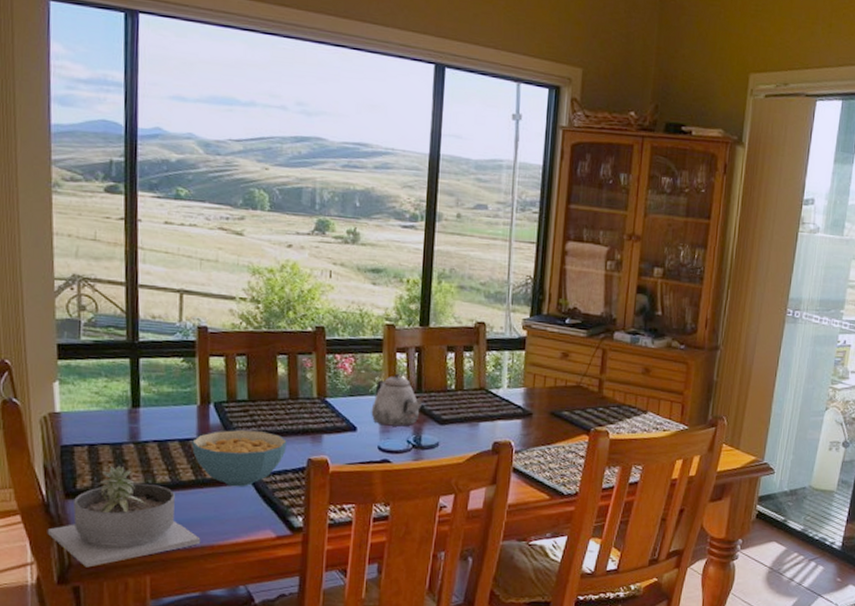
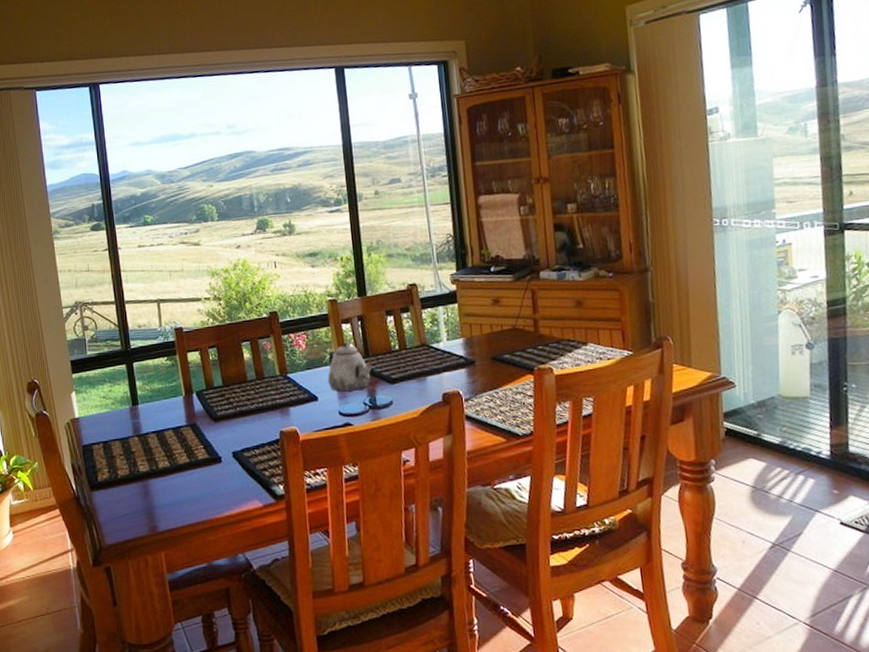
succulent planter: present [47,465,201,568] -> none [80,457,201,550]
cereal bowl: present [192,430,287,487] -> none [183,412,261,465]

